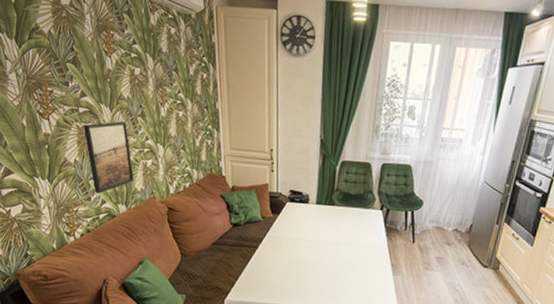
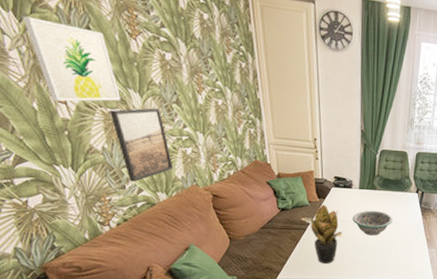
wall art: none [22,42,94,118] -> present [22,15,122,102]
potted plant: none [253,220,297,287] -> present [301,204,343,263]
decorative bowl: none [307,228,353,258] -> present [352,210,393,236]

